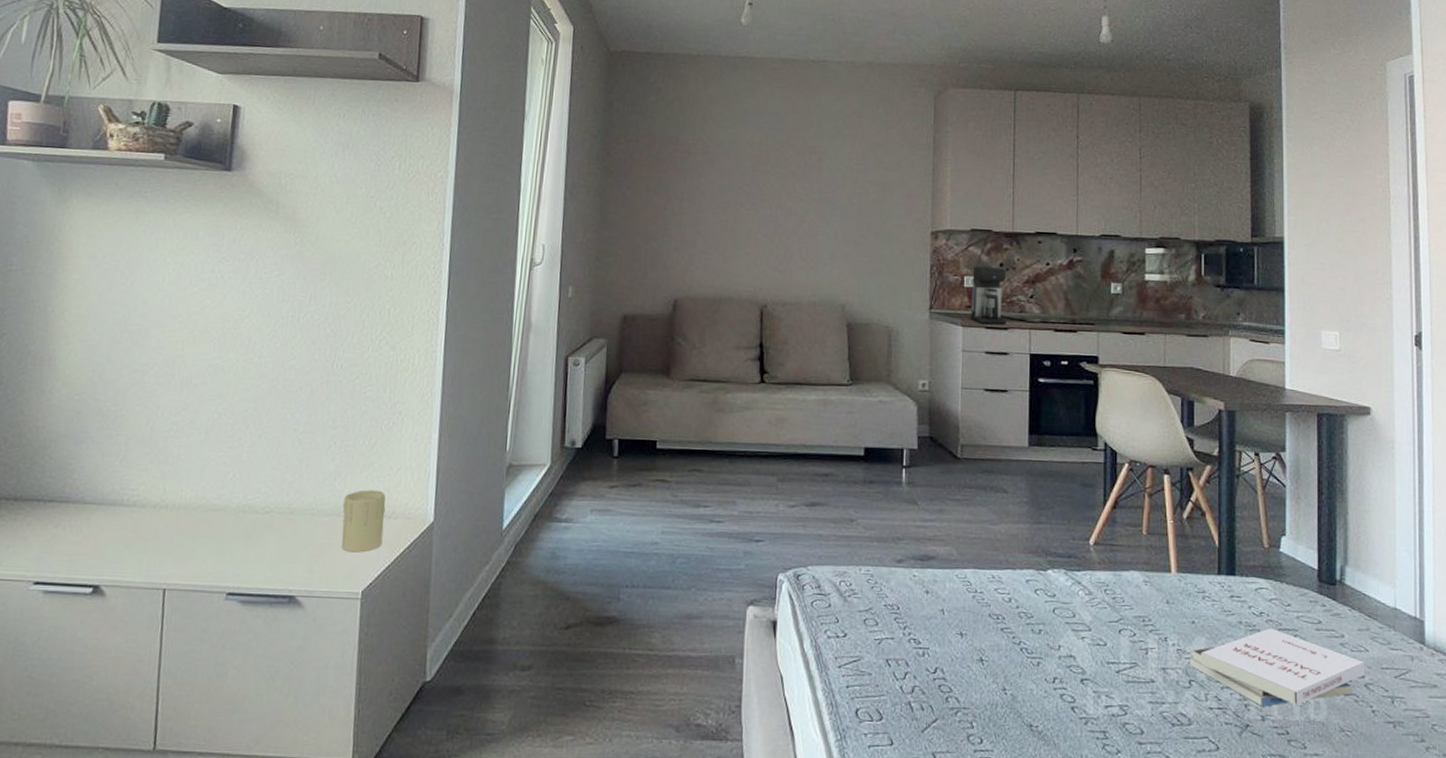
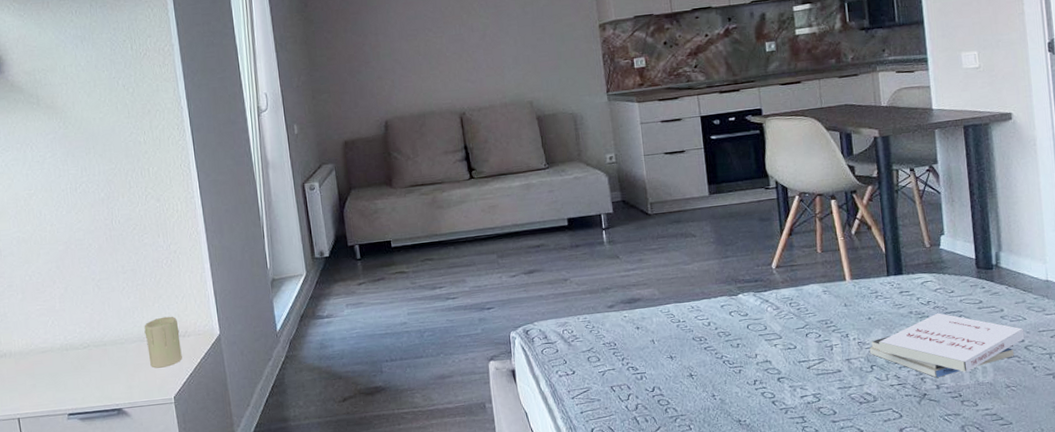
coffee maker: present [970,266,1007,326] -> none [640,46,676,99]

